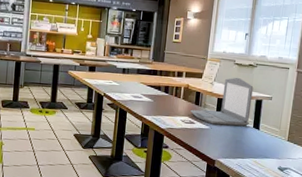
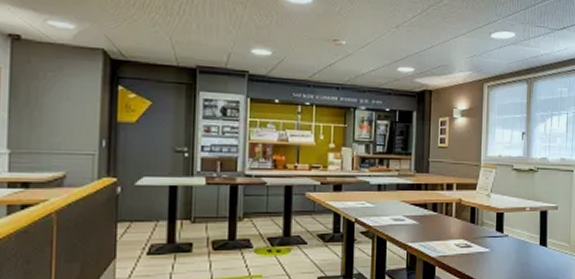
laptop: present [190,77,254,126] -> none [465,185,536,246]

